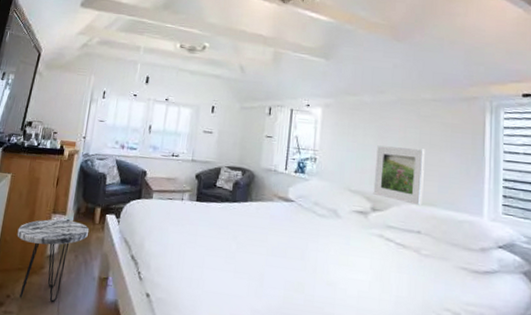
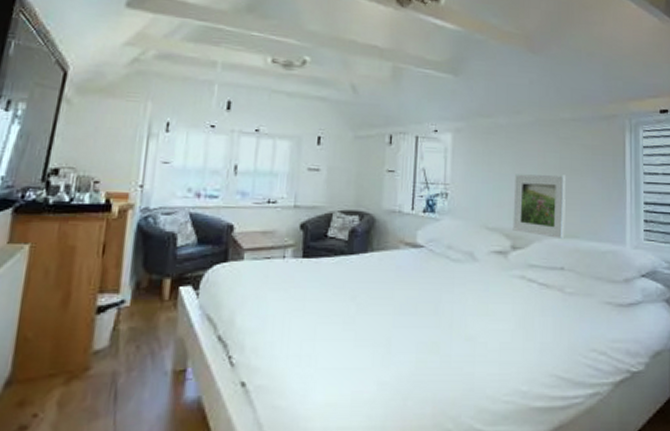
side table: present [17,219,90,303] -> none [44,301,156,415]

